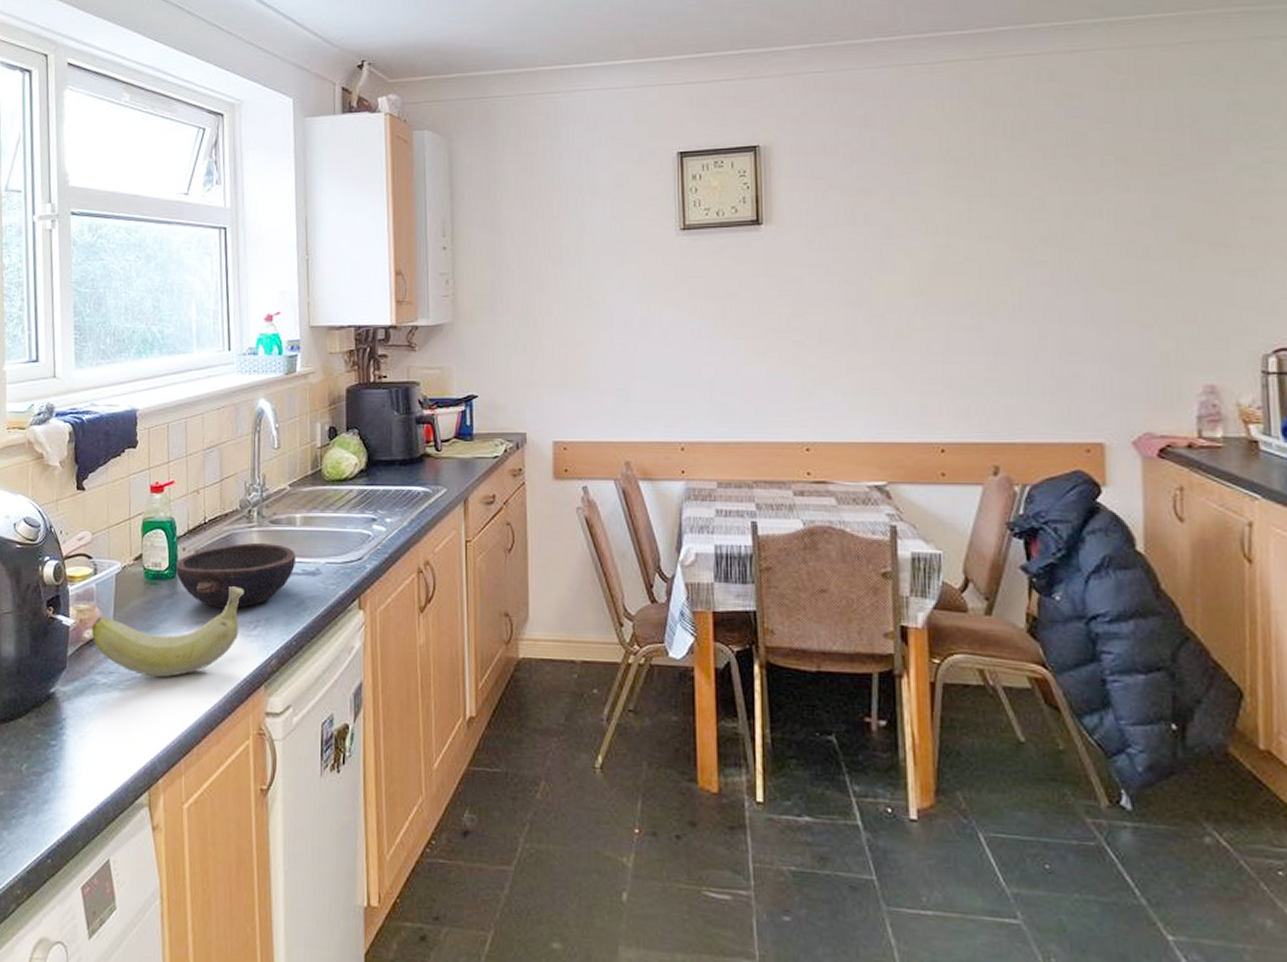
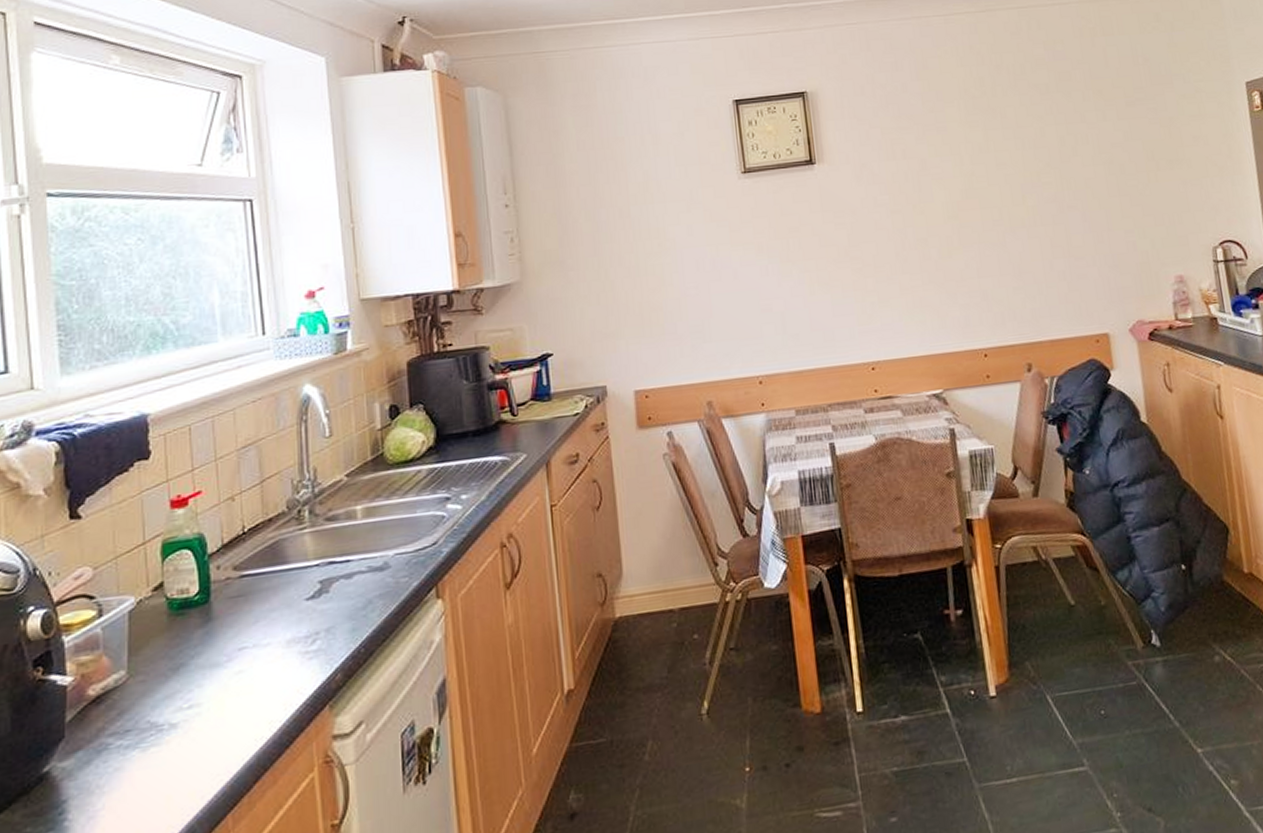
banana: present [91,586,245,678] -> none [97,599,298,725]
bowl: present [176,542,295,609] -> none [210,543,359,629]

